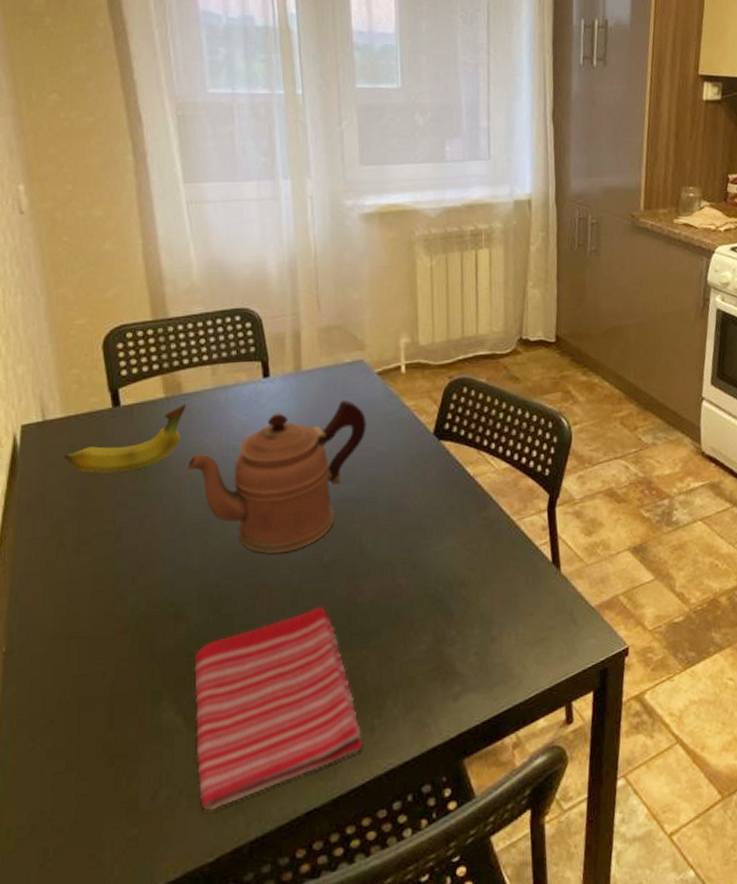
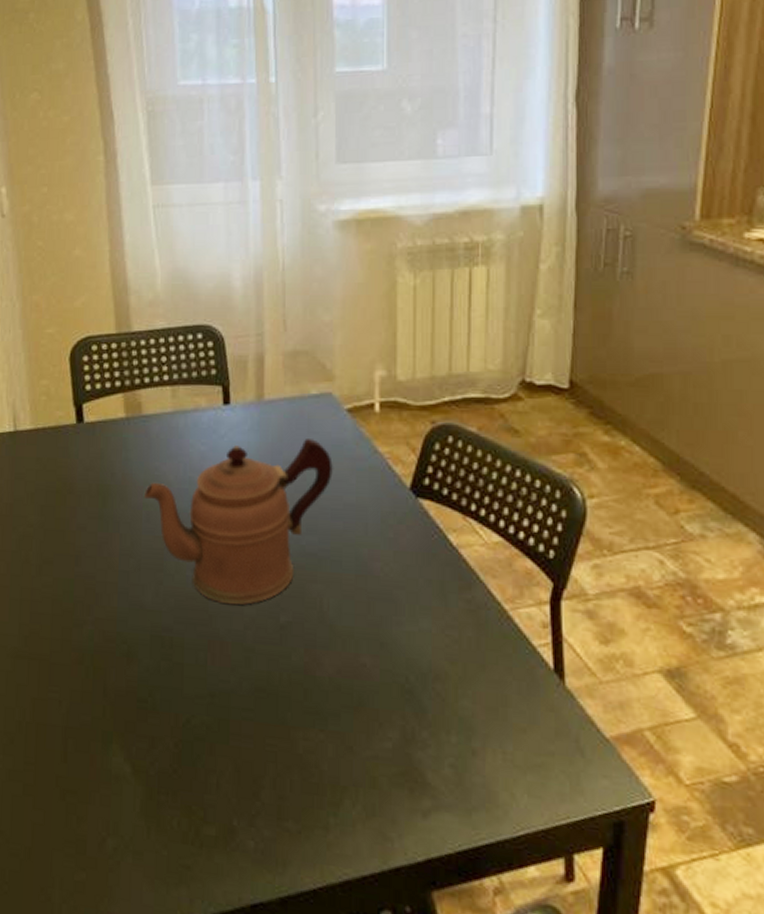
fruit: present [64,403,187,473] -> none [32,426,146,492]
dish towel: present [194,607,363,811] -> none [142,673,316,875]

